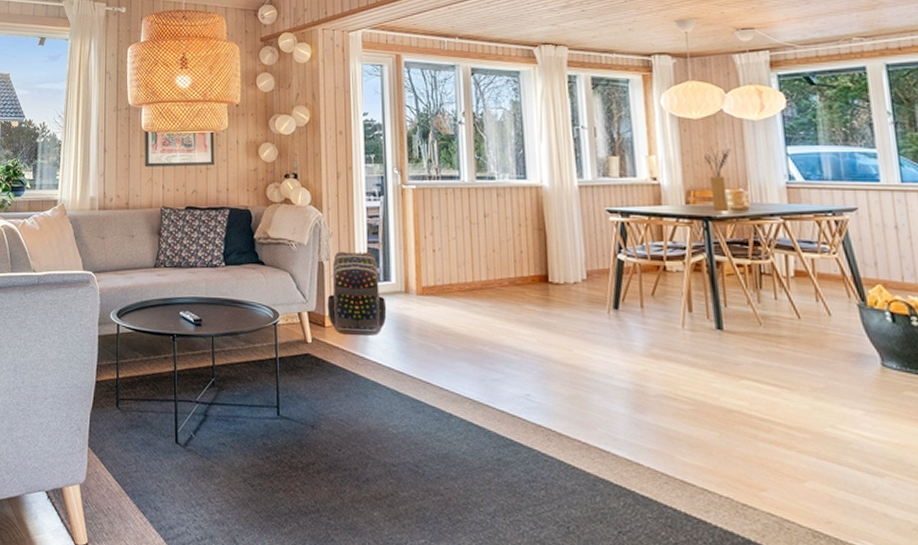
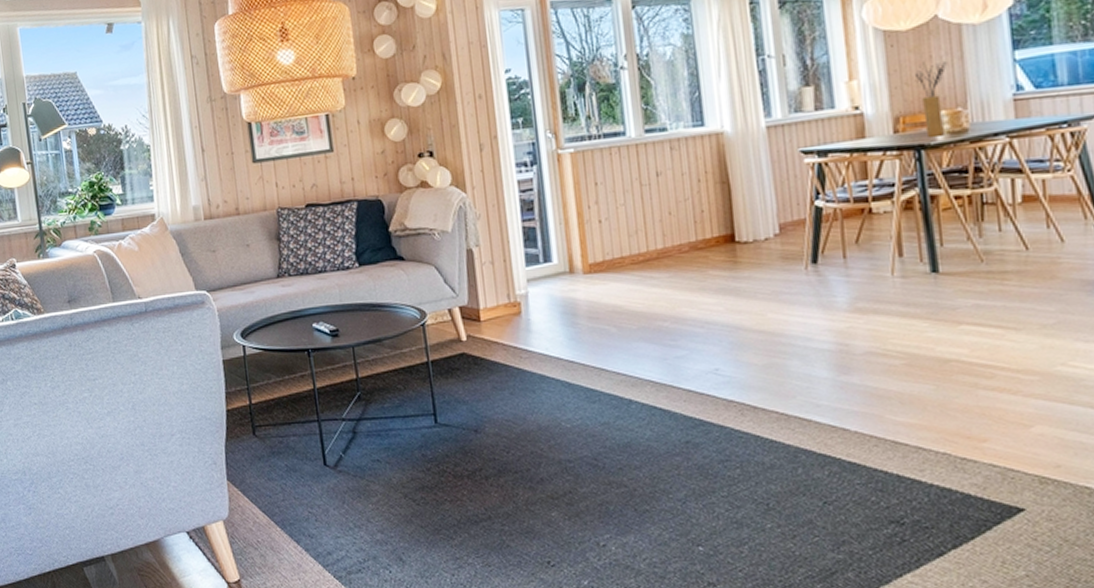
backpack: present [327,251,387,336] -> none [480,231,550,327]

